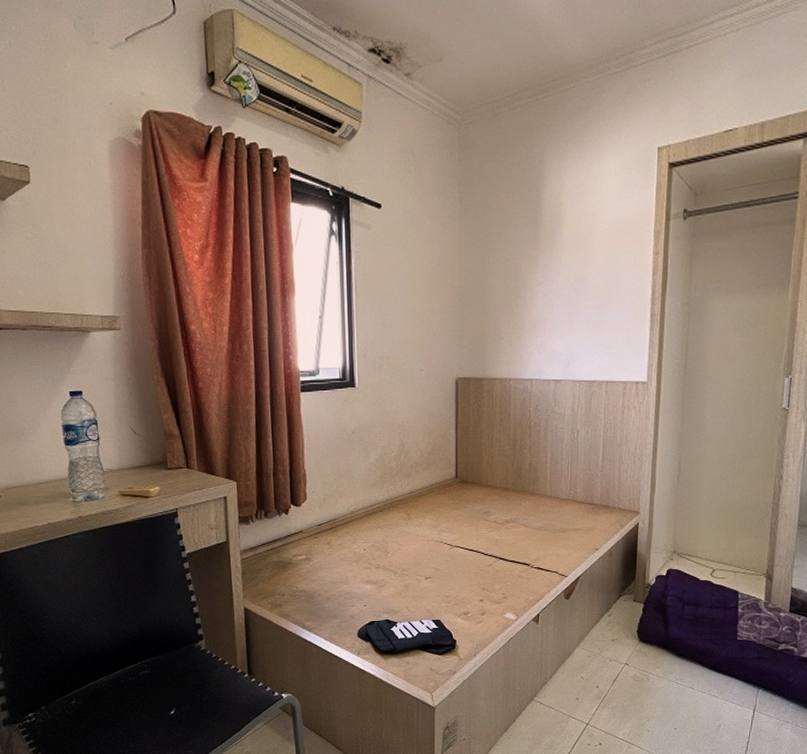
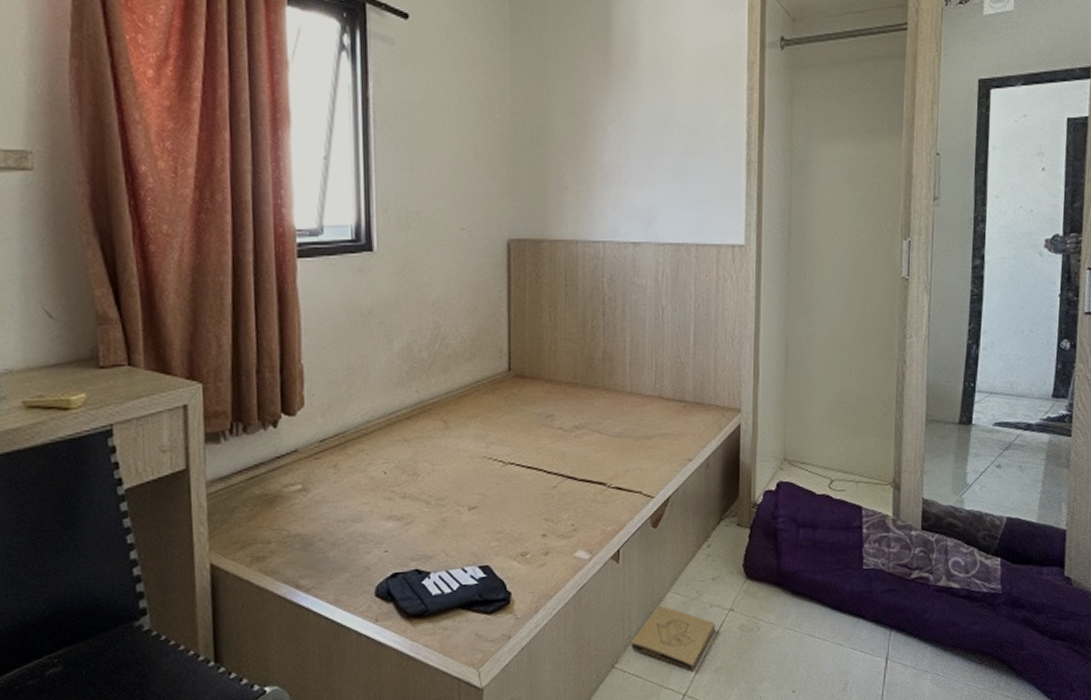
box: none [547,657,614,706] -> present [632,605,716,670]

